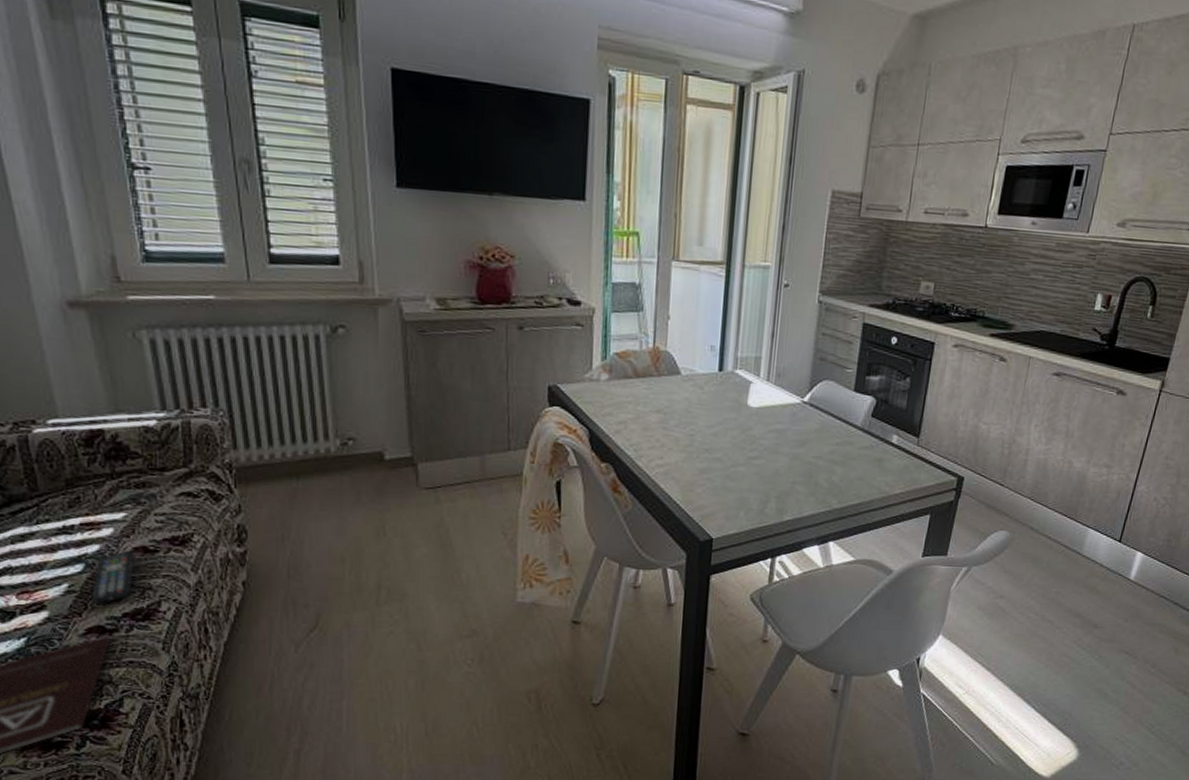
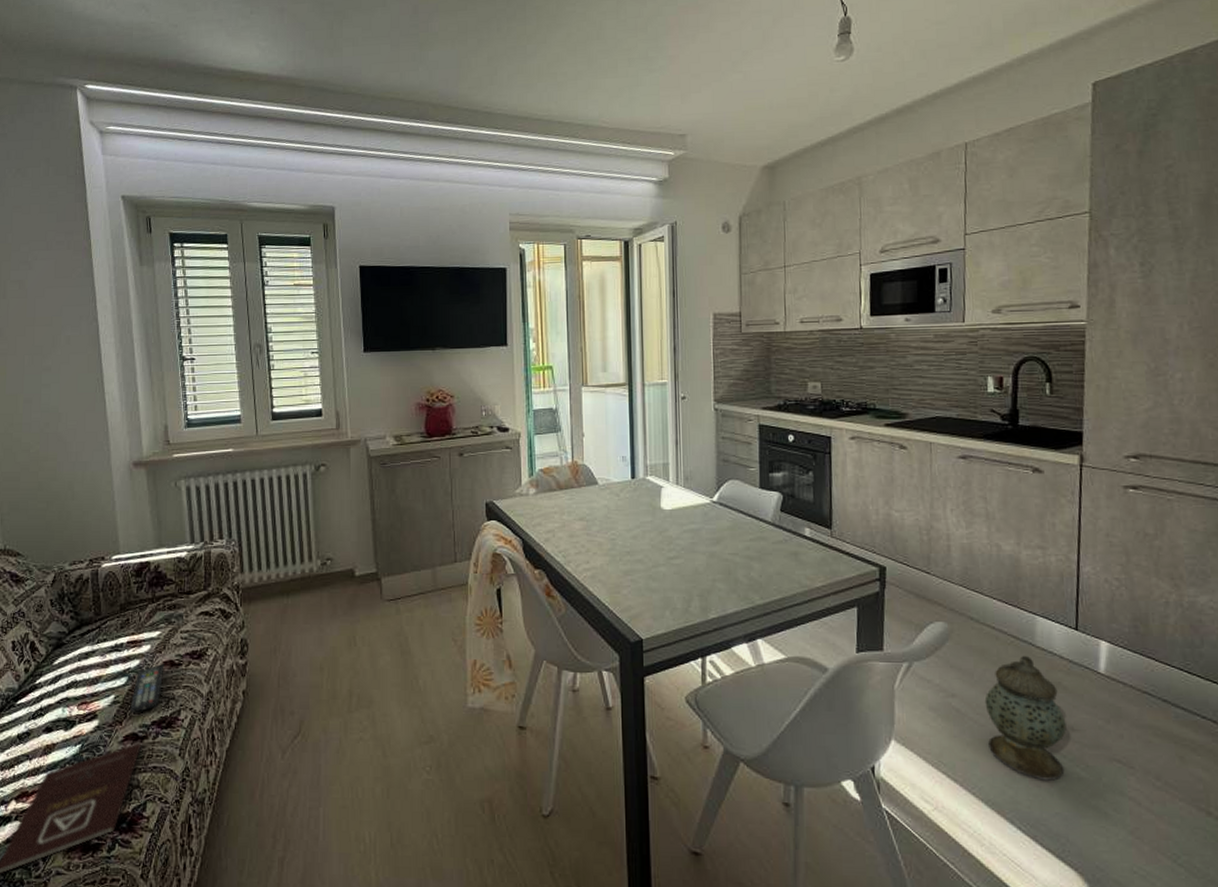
lantern: none [1023,562,1092,669] -> present [984,655,1066,781]

